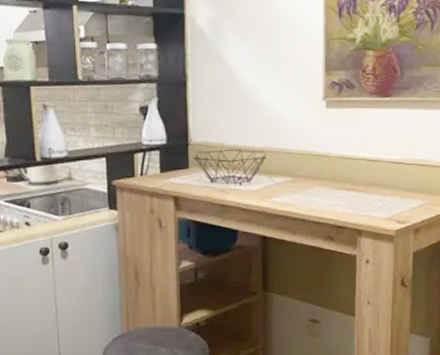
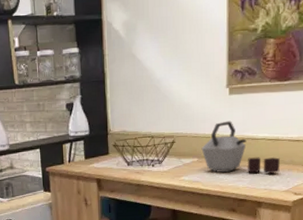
kettle: none [295,137,381,198] -> present [201,120,280,173]

